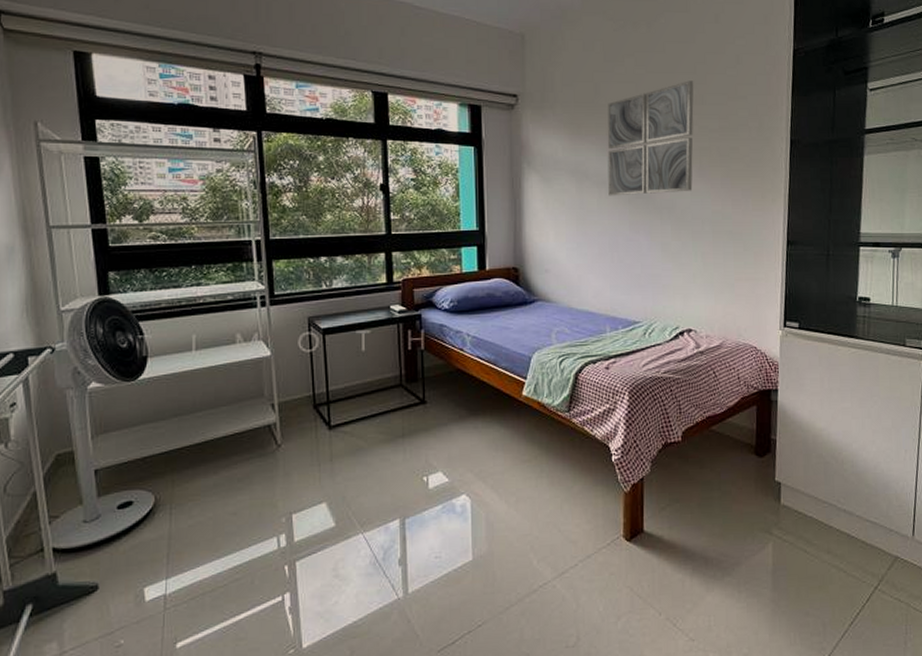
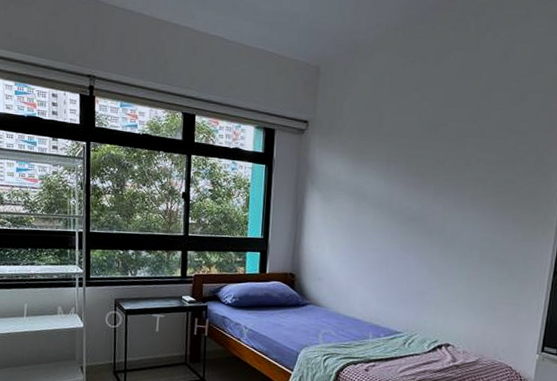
wall art: present [607,80,694,196] -> none [383,115,476,218]

